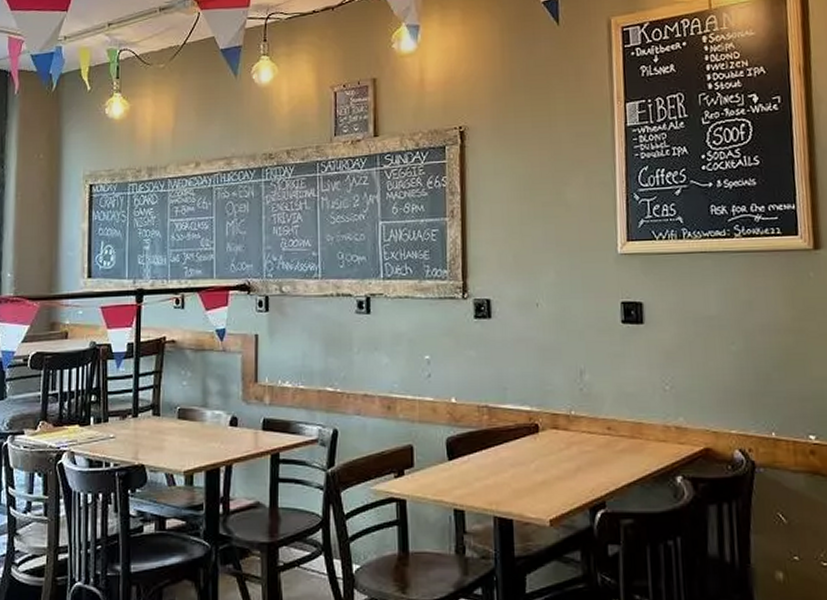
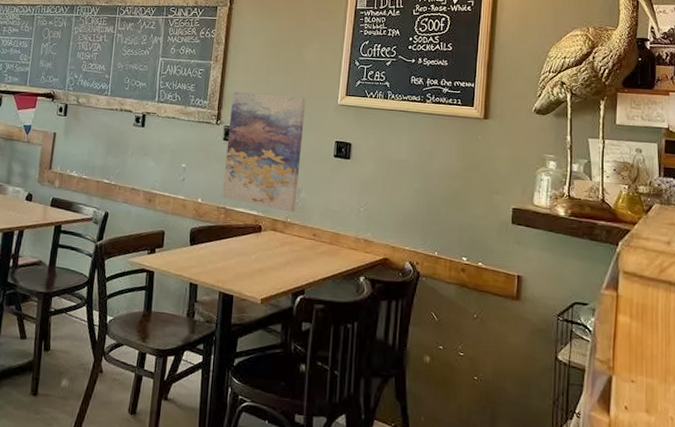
wall art: none [478,250,580,402] -> present [222,91,306,213]

